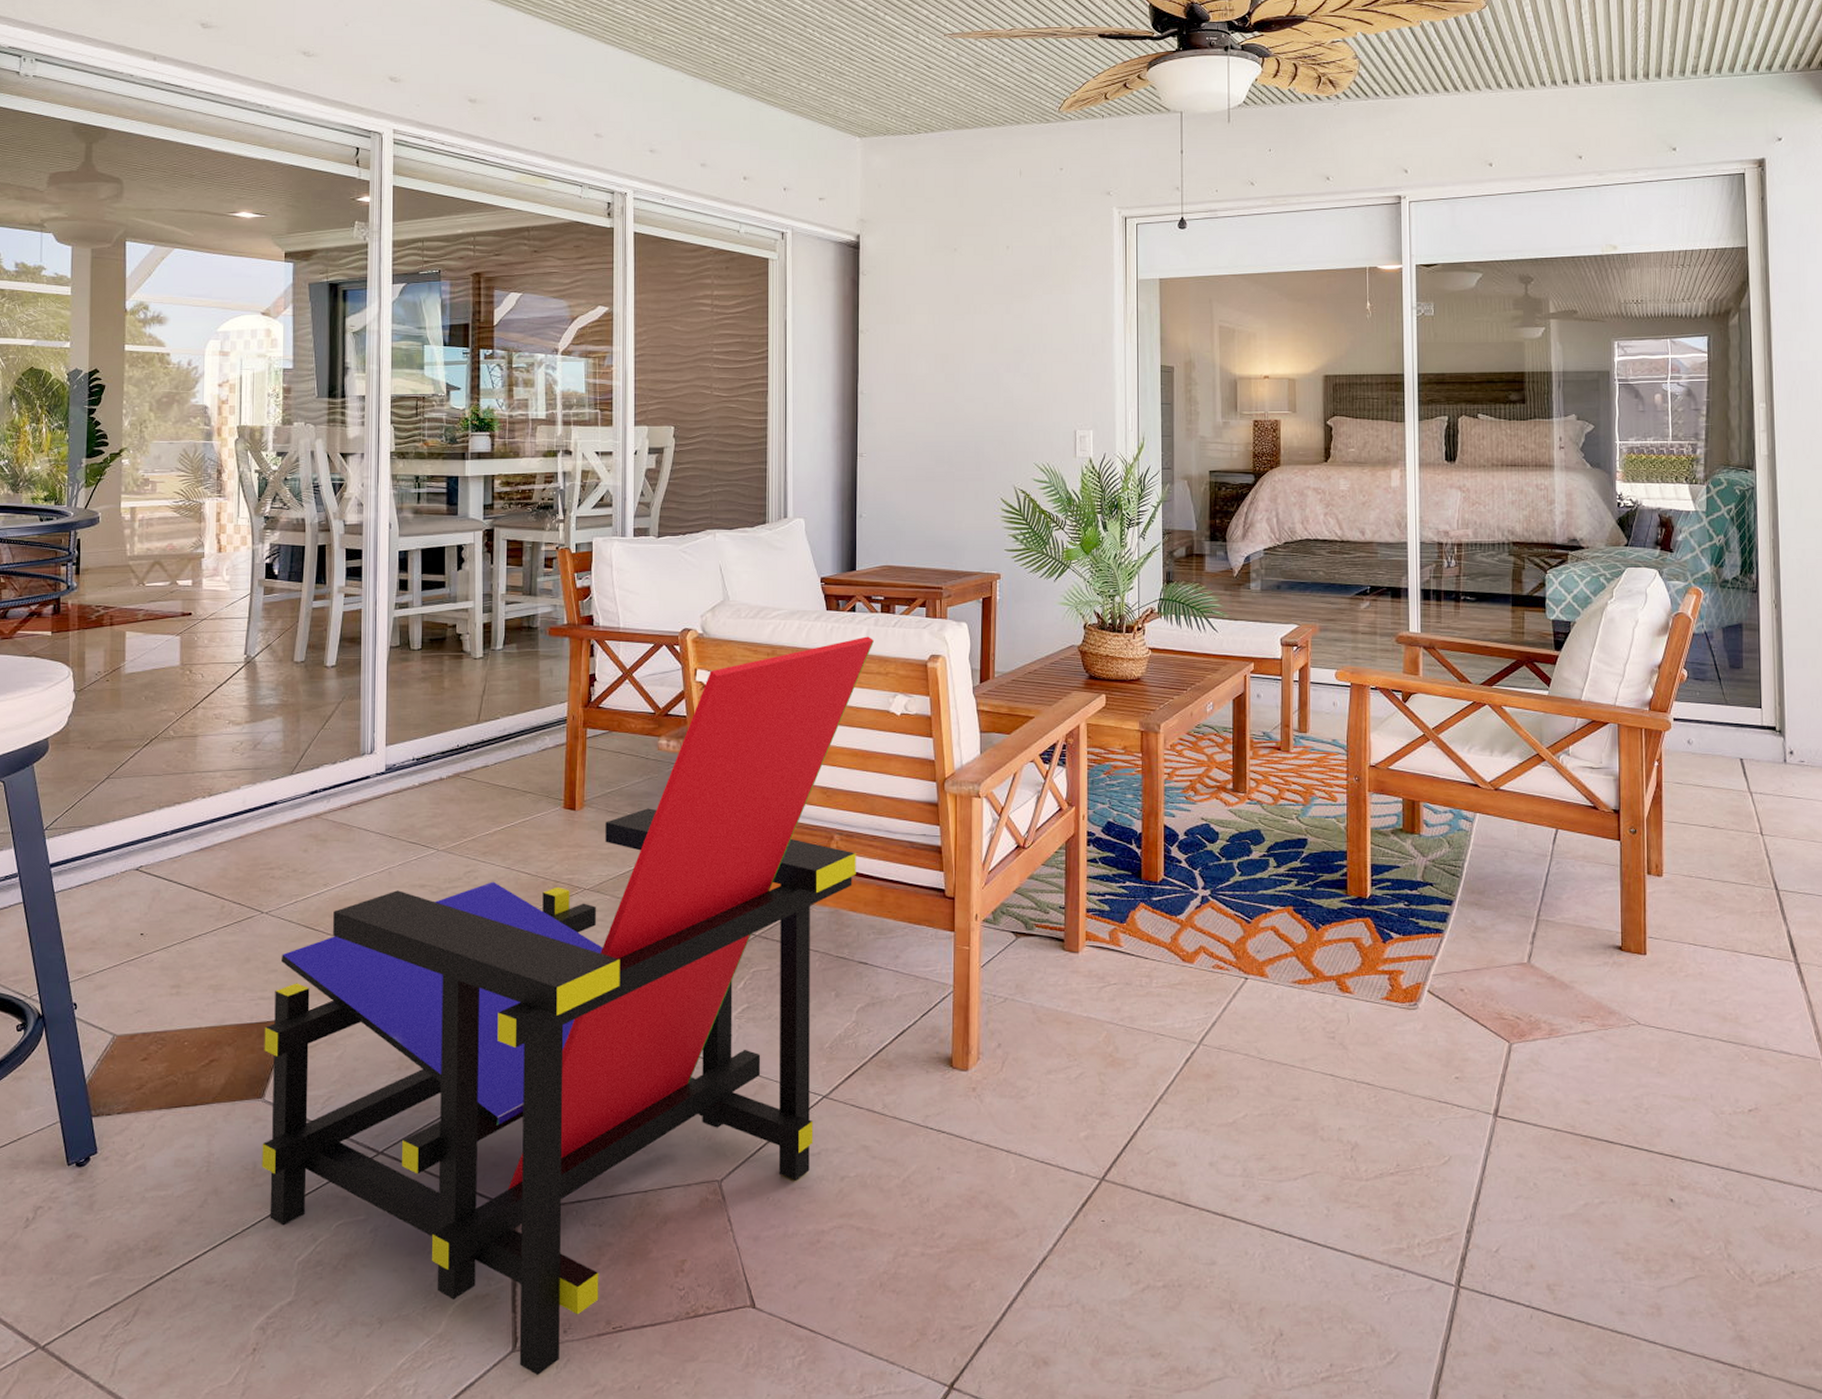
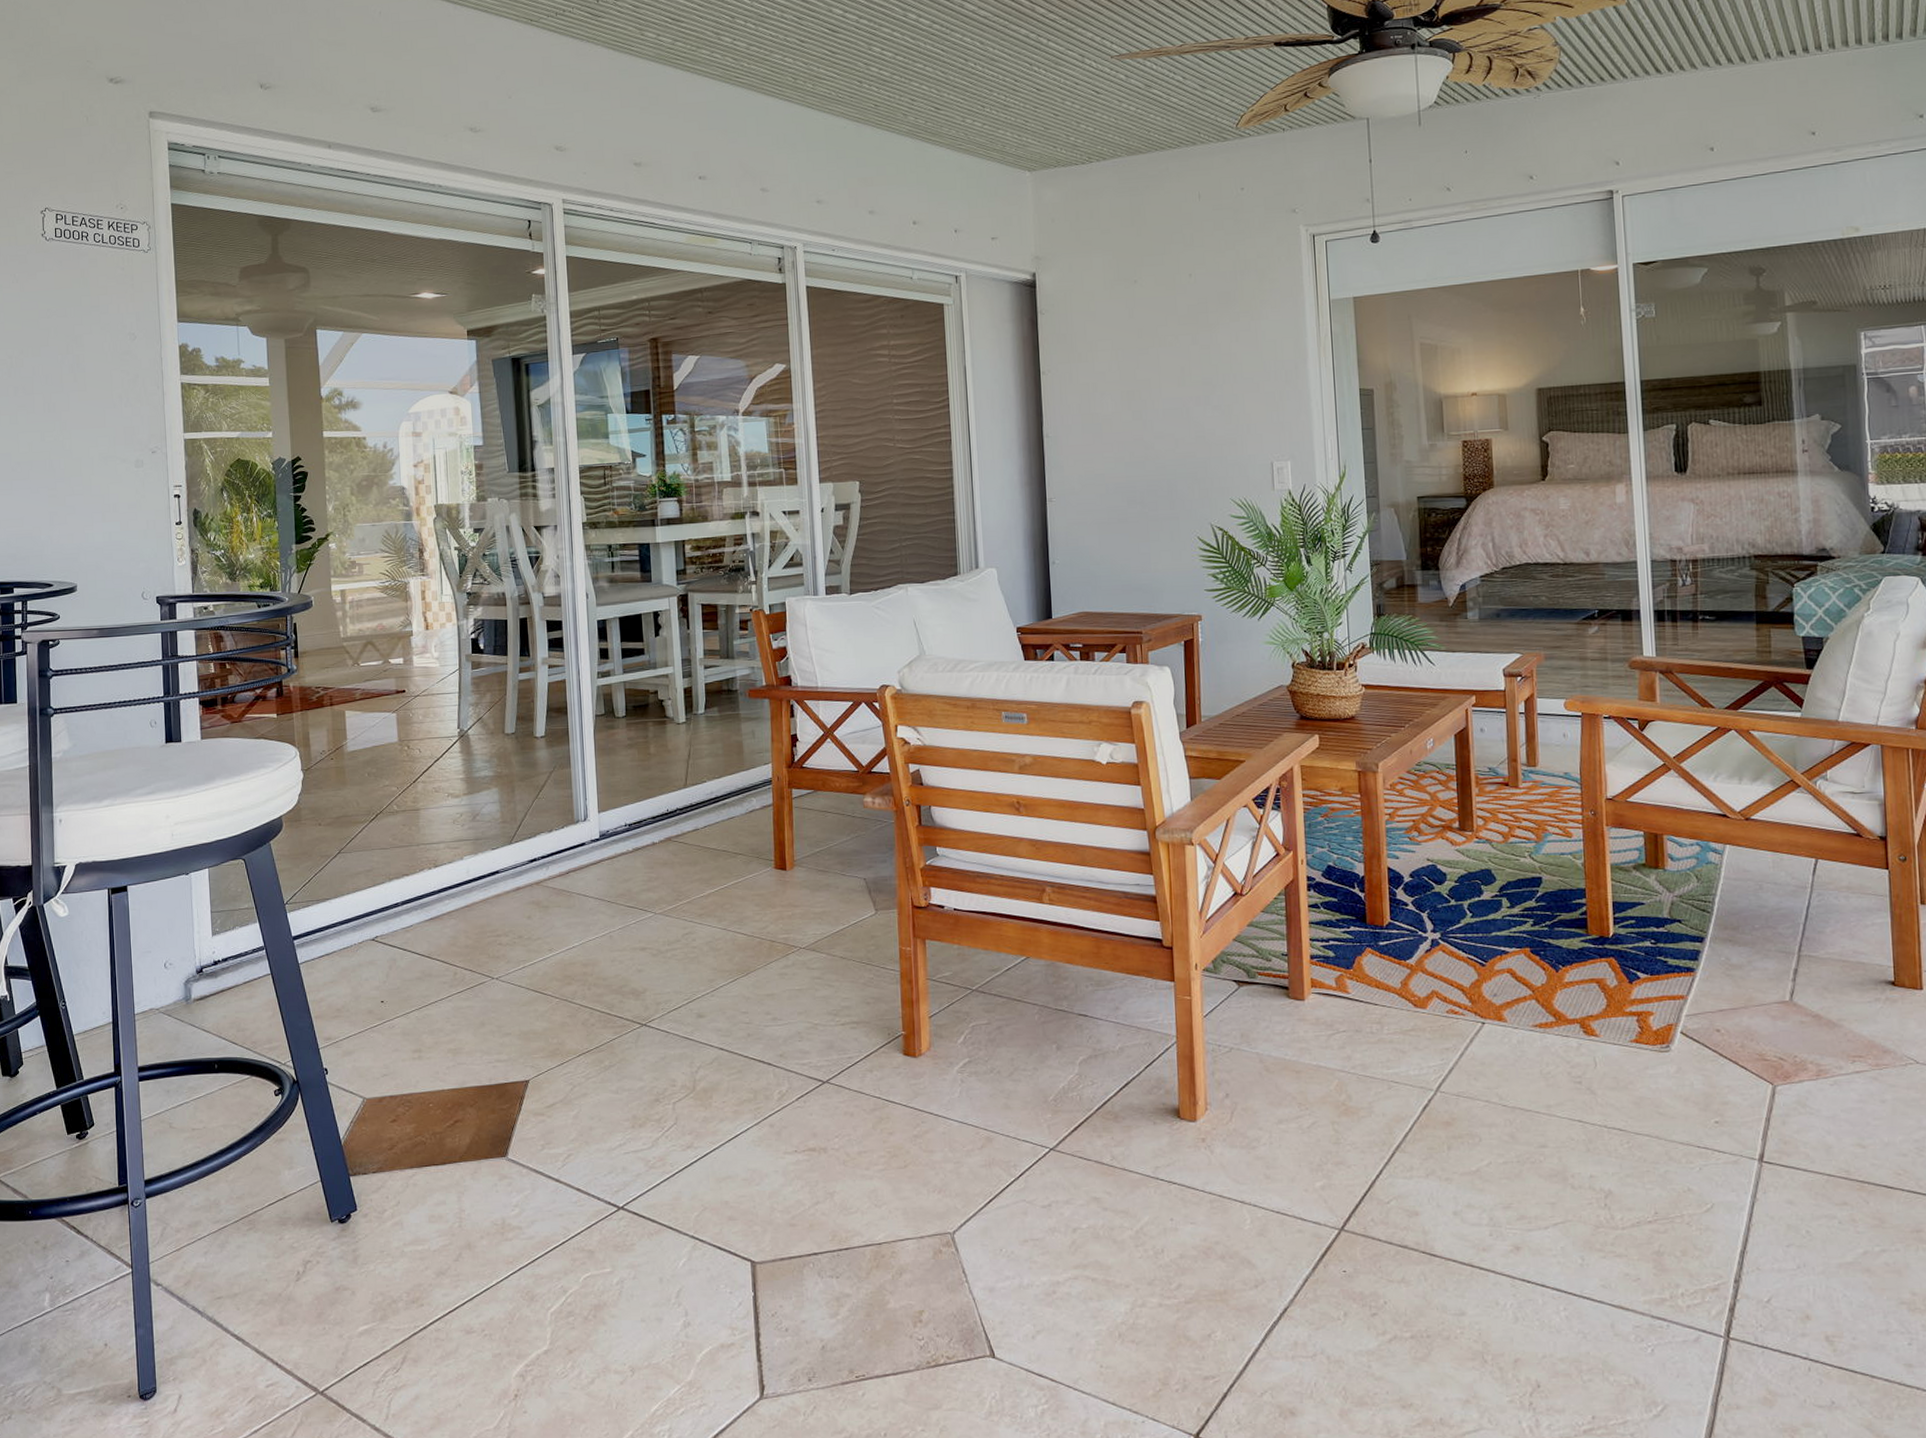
lounge chair: present [262,636,874,1376] -> none [503,685,1075,1423]

